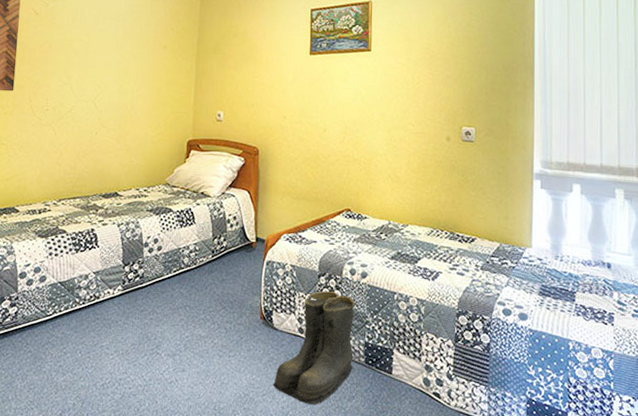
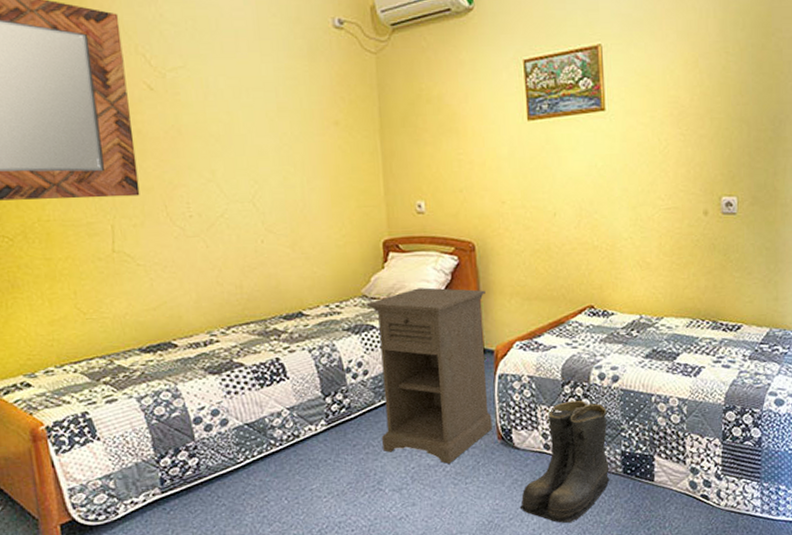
nightstand: none [165,181,263,336] -> present [366,287,492,464]

